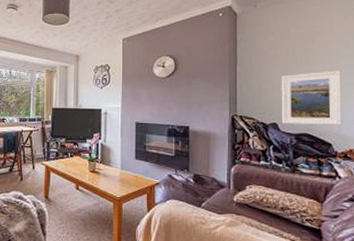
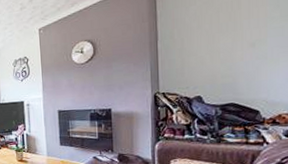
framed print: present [281,70,342,125] -> none [205,34,271,96]

